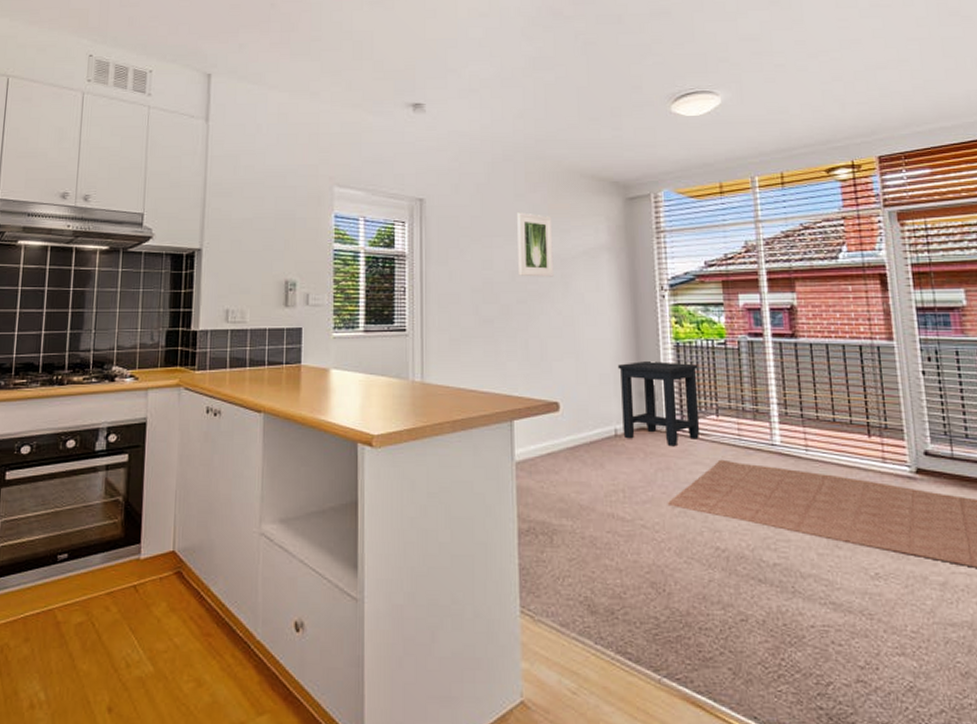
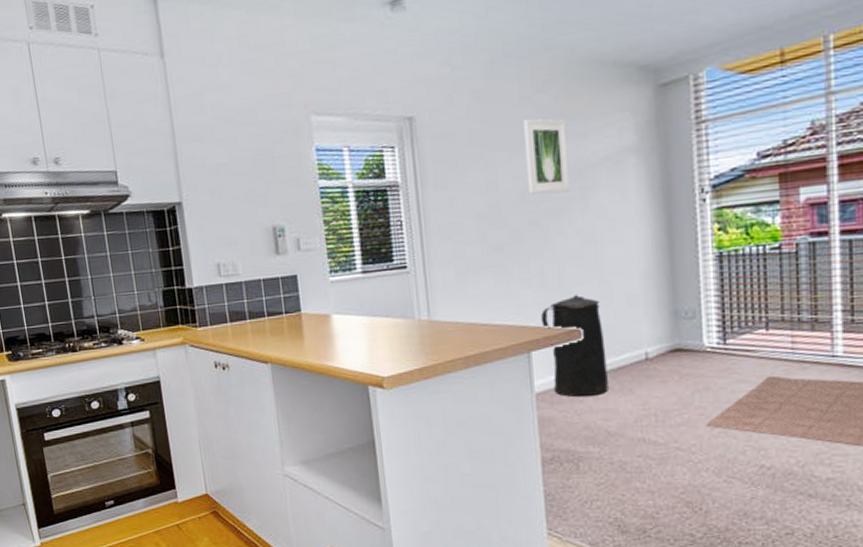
trash can: none [524,369,582,469] -> present [541,294,608,397]
side table: present [617,361,700,447] -> none [648,274,746,367]

